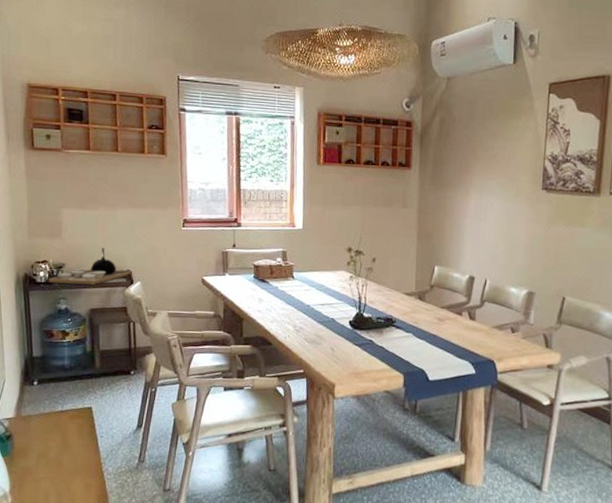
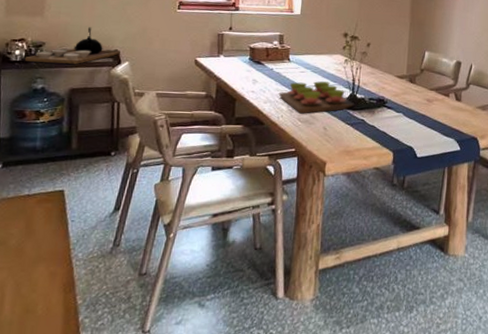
tea set: none [284,299,362,334] -> present [278,81,355,114]

